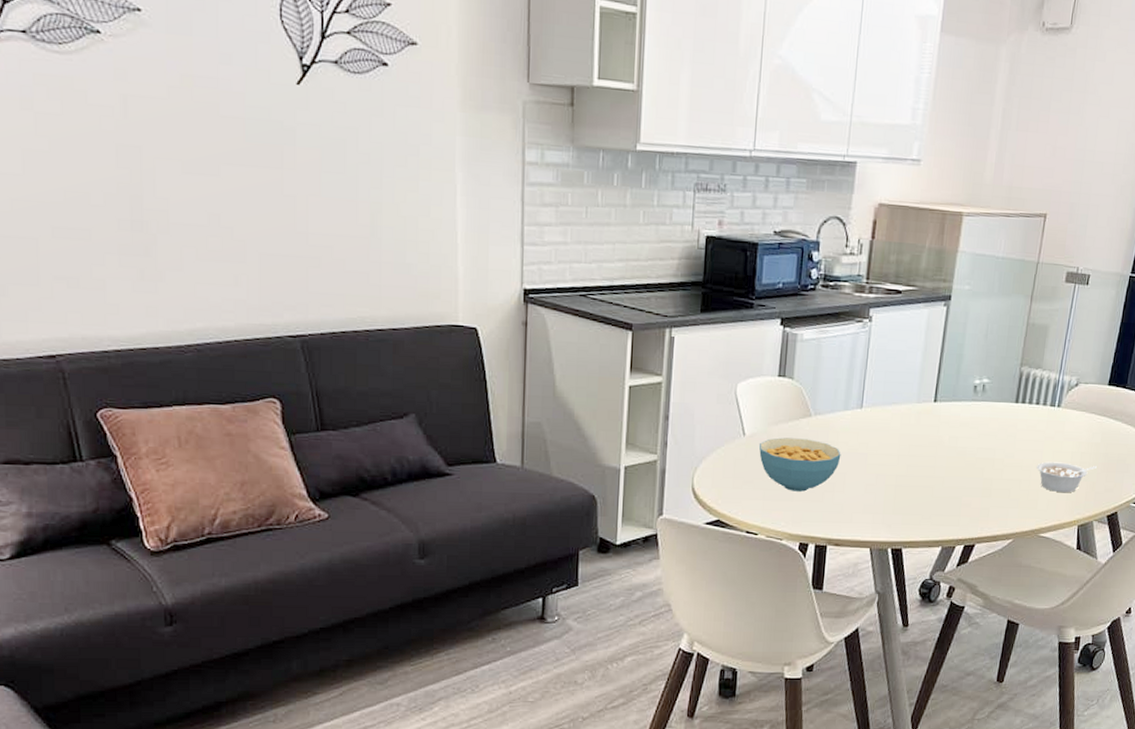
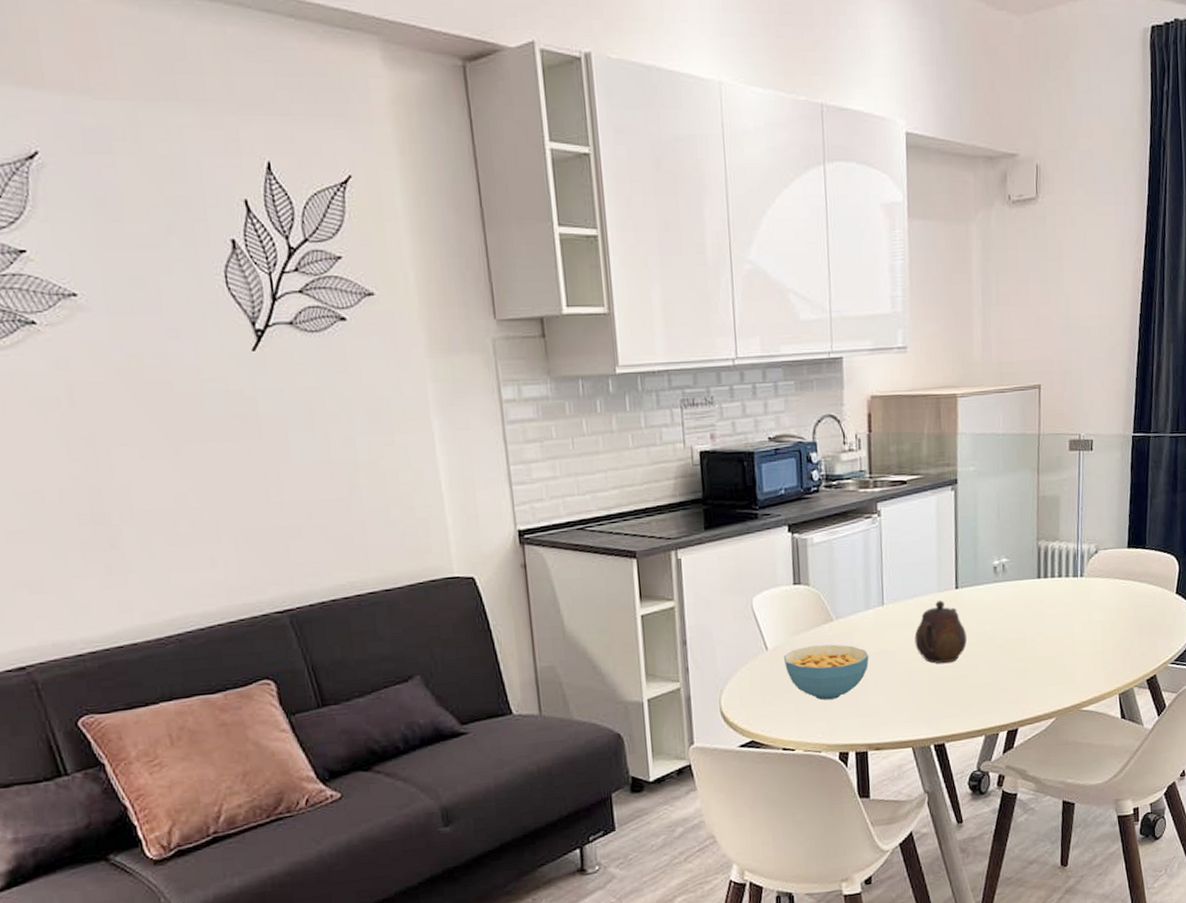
teapot: none [887,411,939,473] -> present [914,600,968,664]
legume: present [1037,461,1097,492] -> none [1069,631,1129,663]

